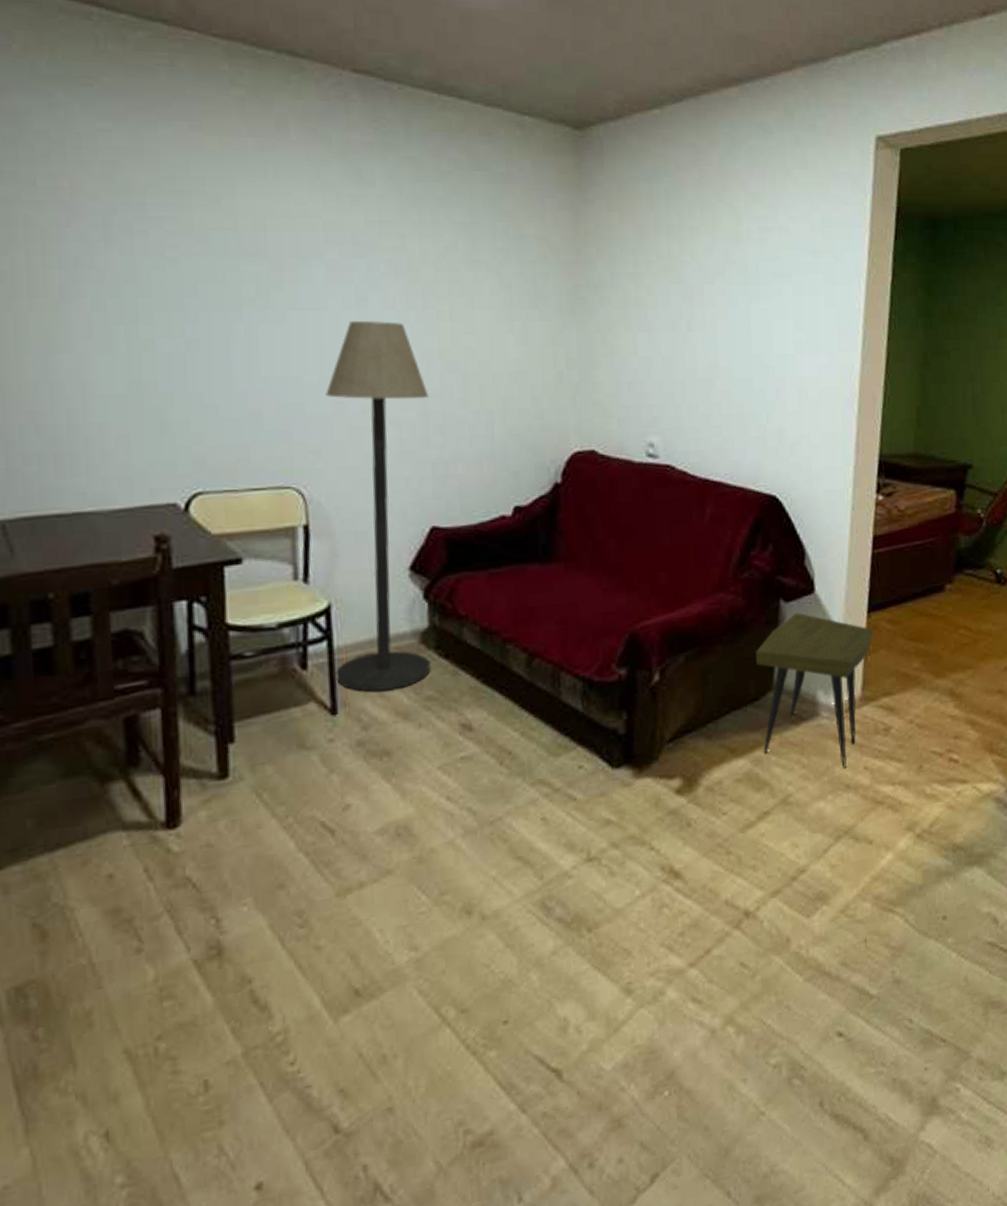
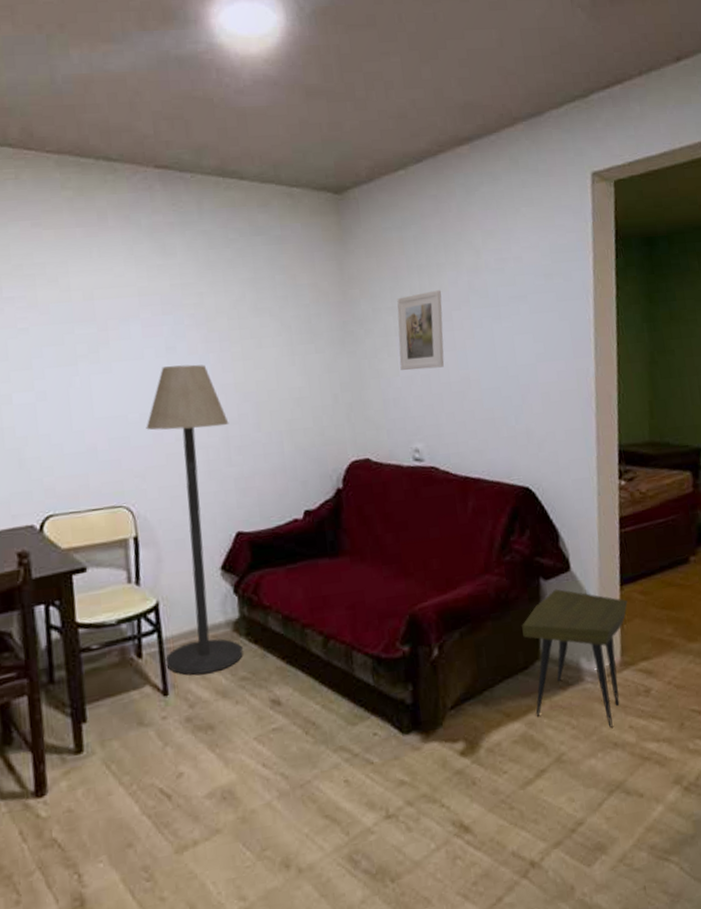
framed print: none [638,258,693,350] -> present [397,290,445,370]

